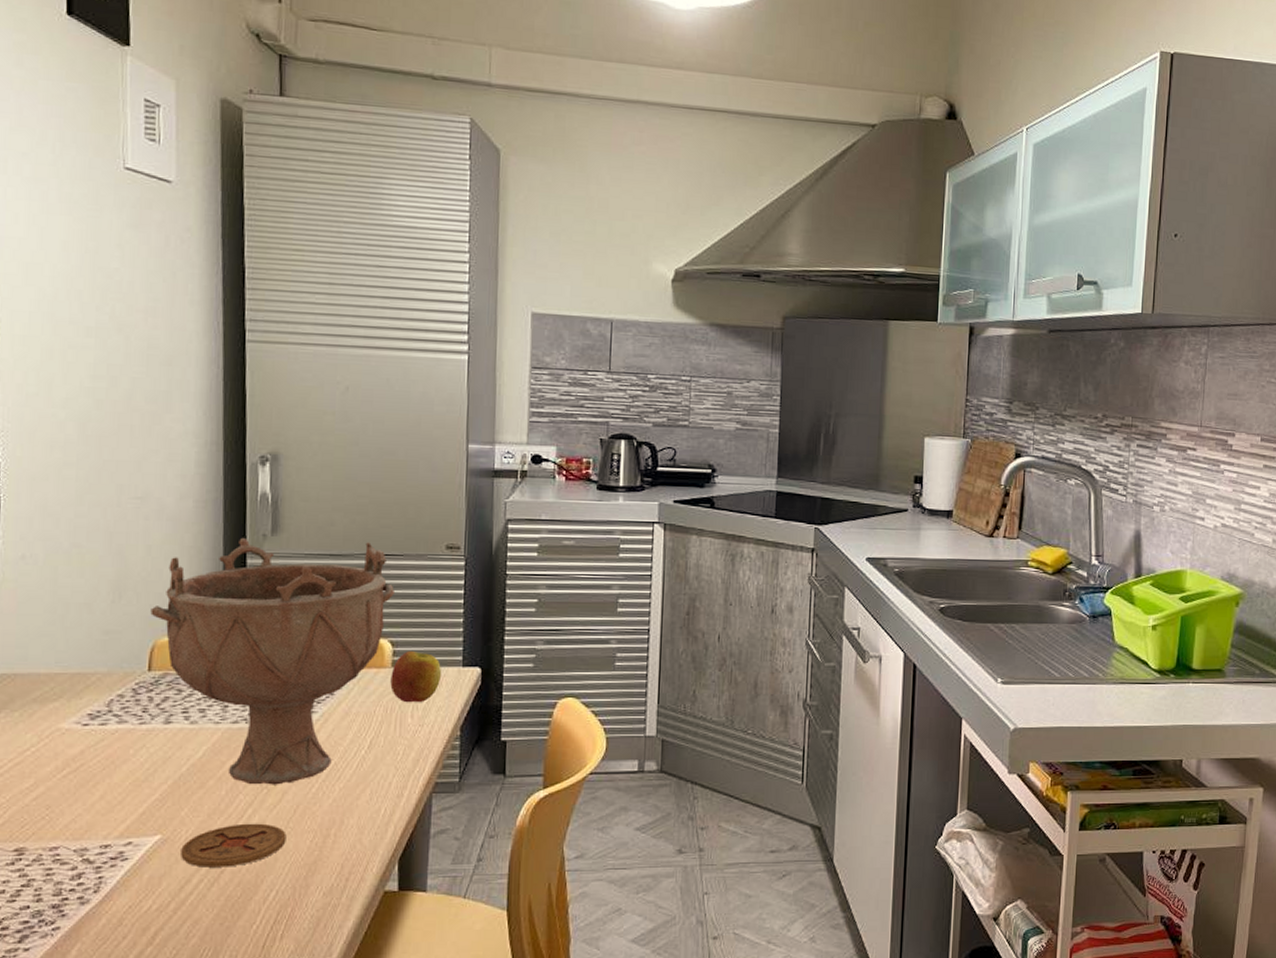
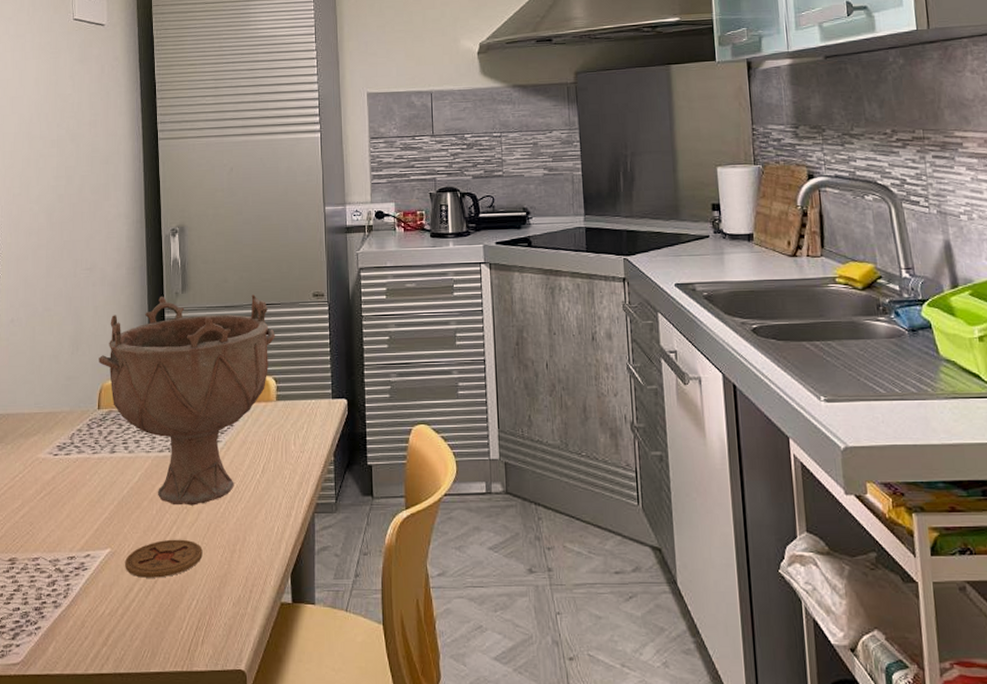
apple: present [390,650,441,703] -> none [276,385,315,432]

